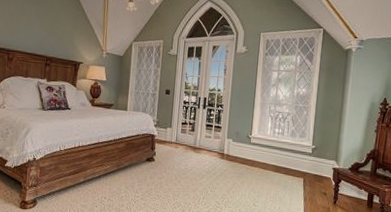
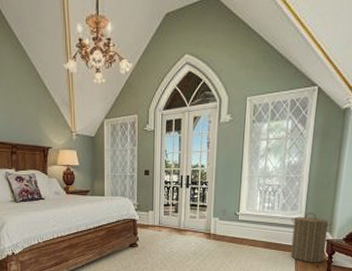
laundry hamper: none [299,141,338,190] -> present [290,213,332,263]

